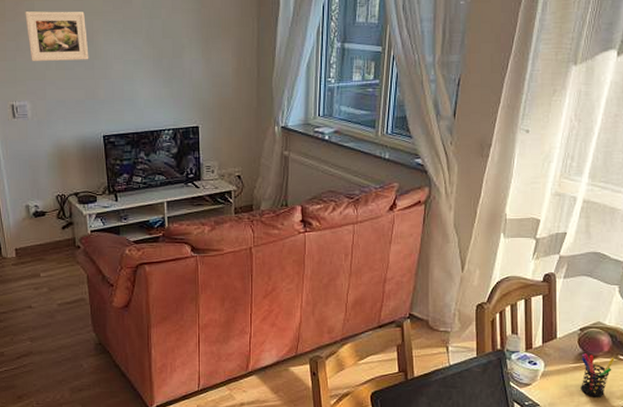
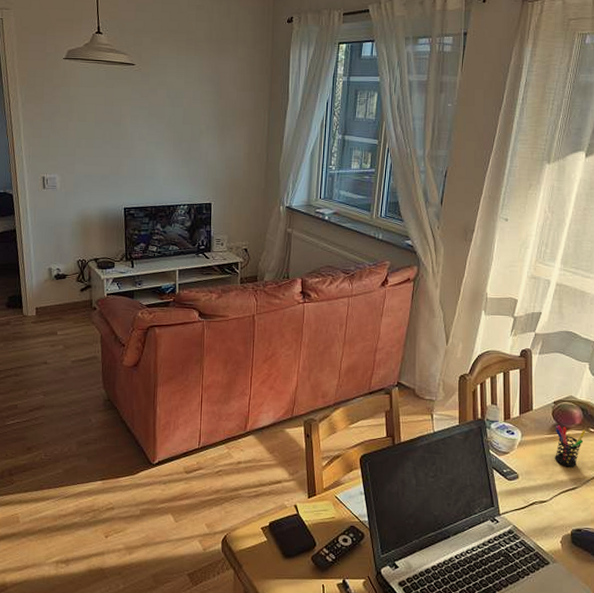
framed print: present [25,11,89,62] -> none [61,95,116,140]

